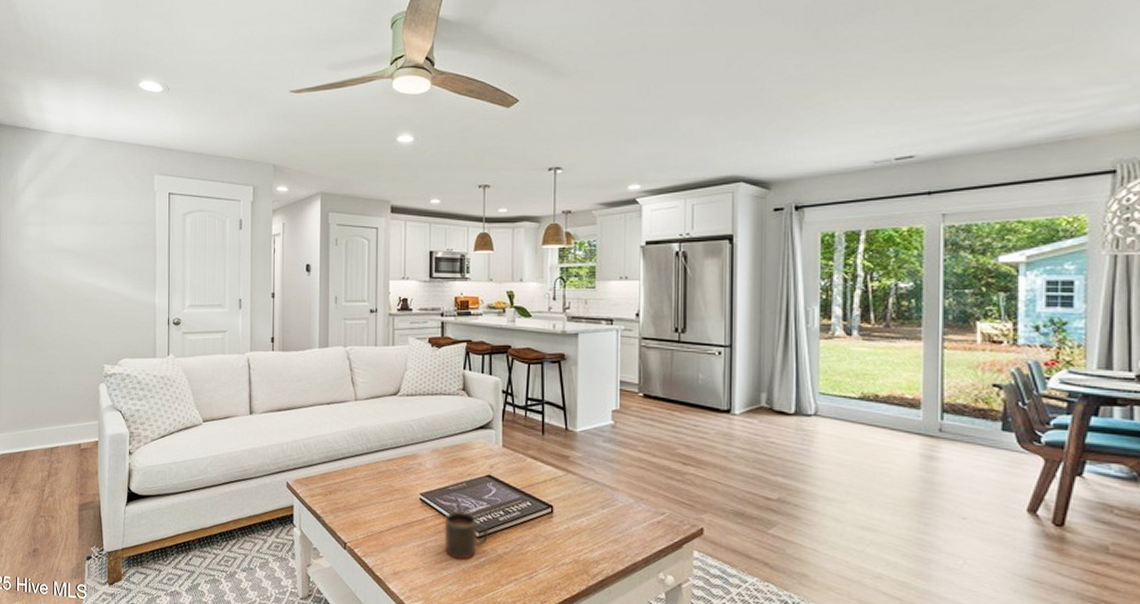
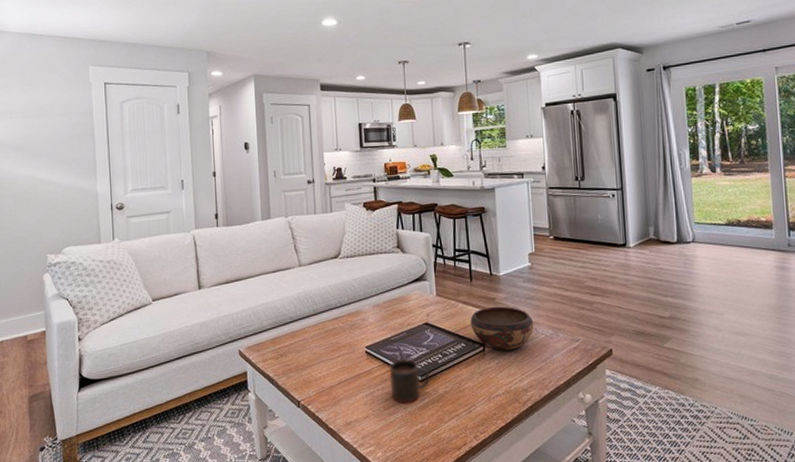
decorative bowl: none [538,465,612,517] -> present [470,306,534,352]

